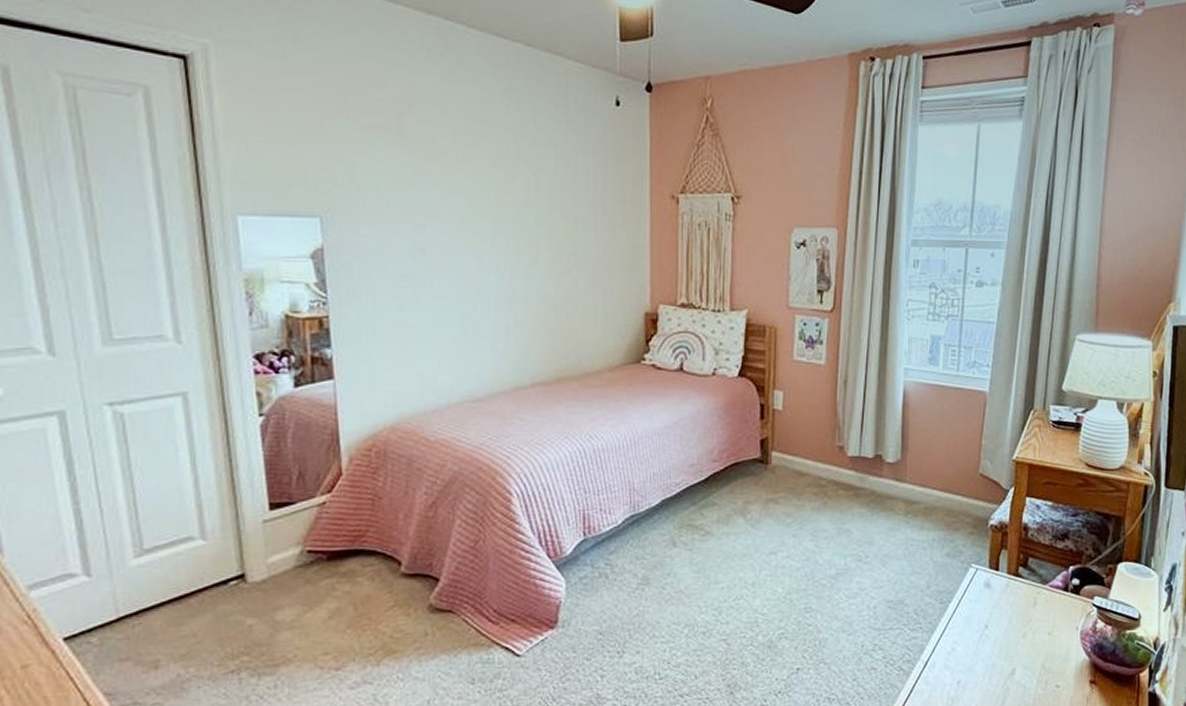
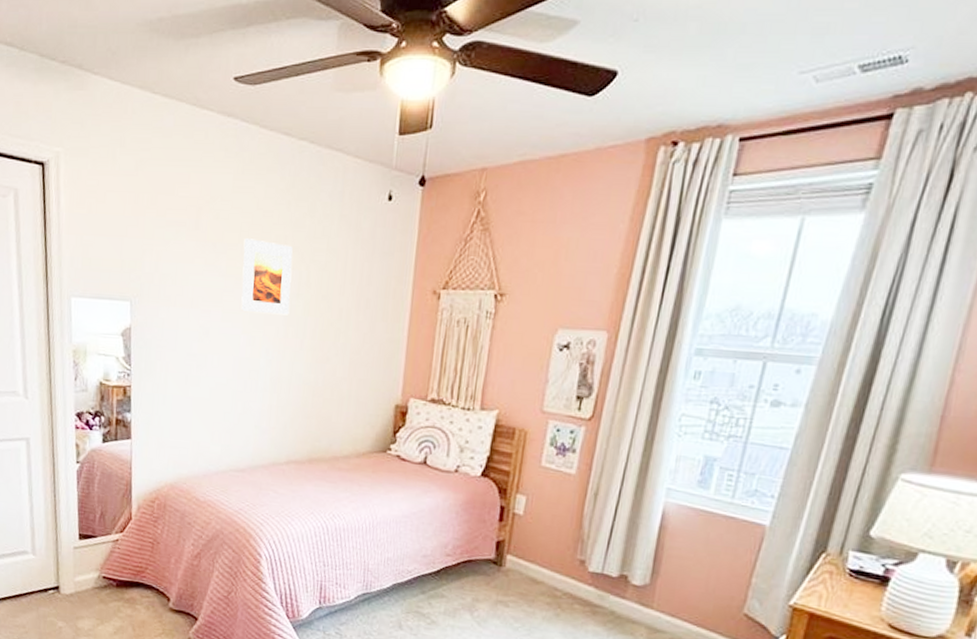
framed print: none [459,145,520,226] -> present [241,238,293,315]

